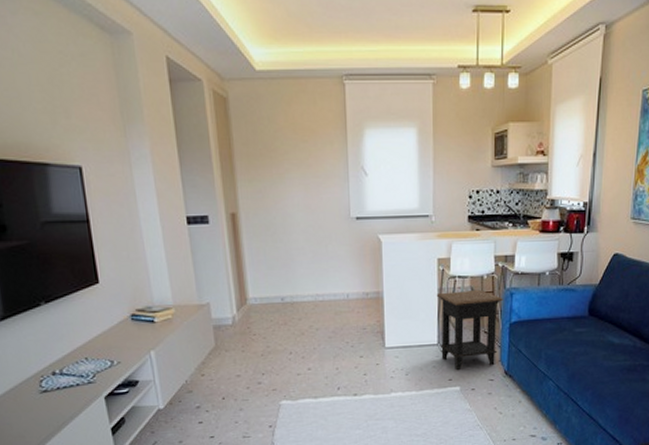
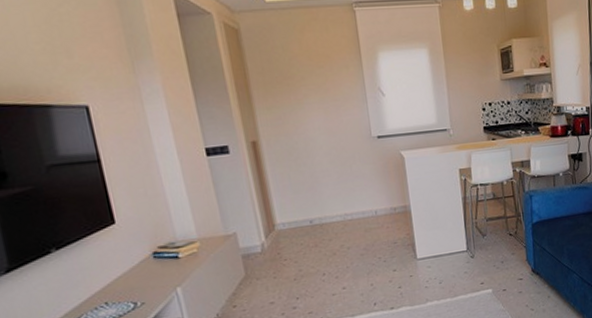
side table: present [436,289,503,370] -> none [461,194,524,273]

